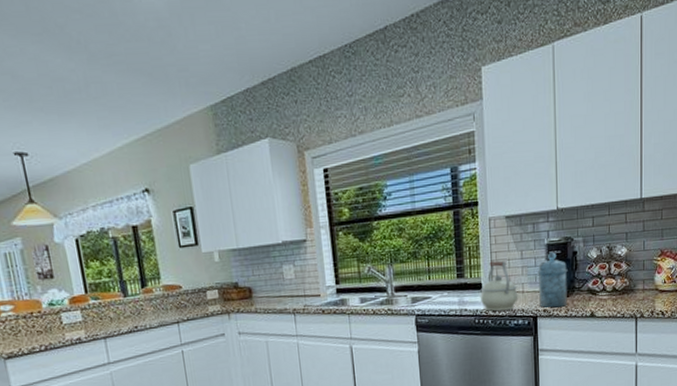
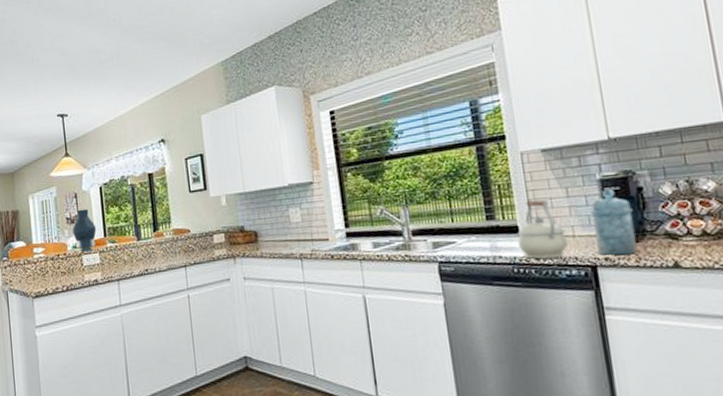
vase: none [46,262,76,310] -> present [72,208,97,252]

